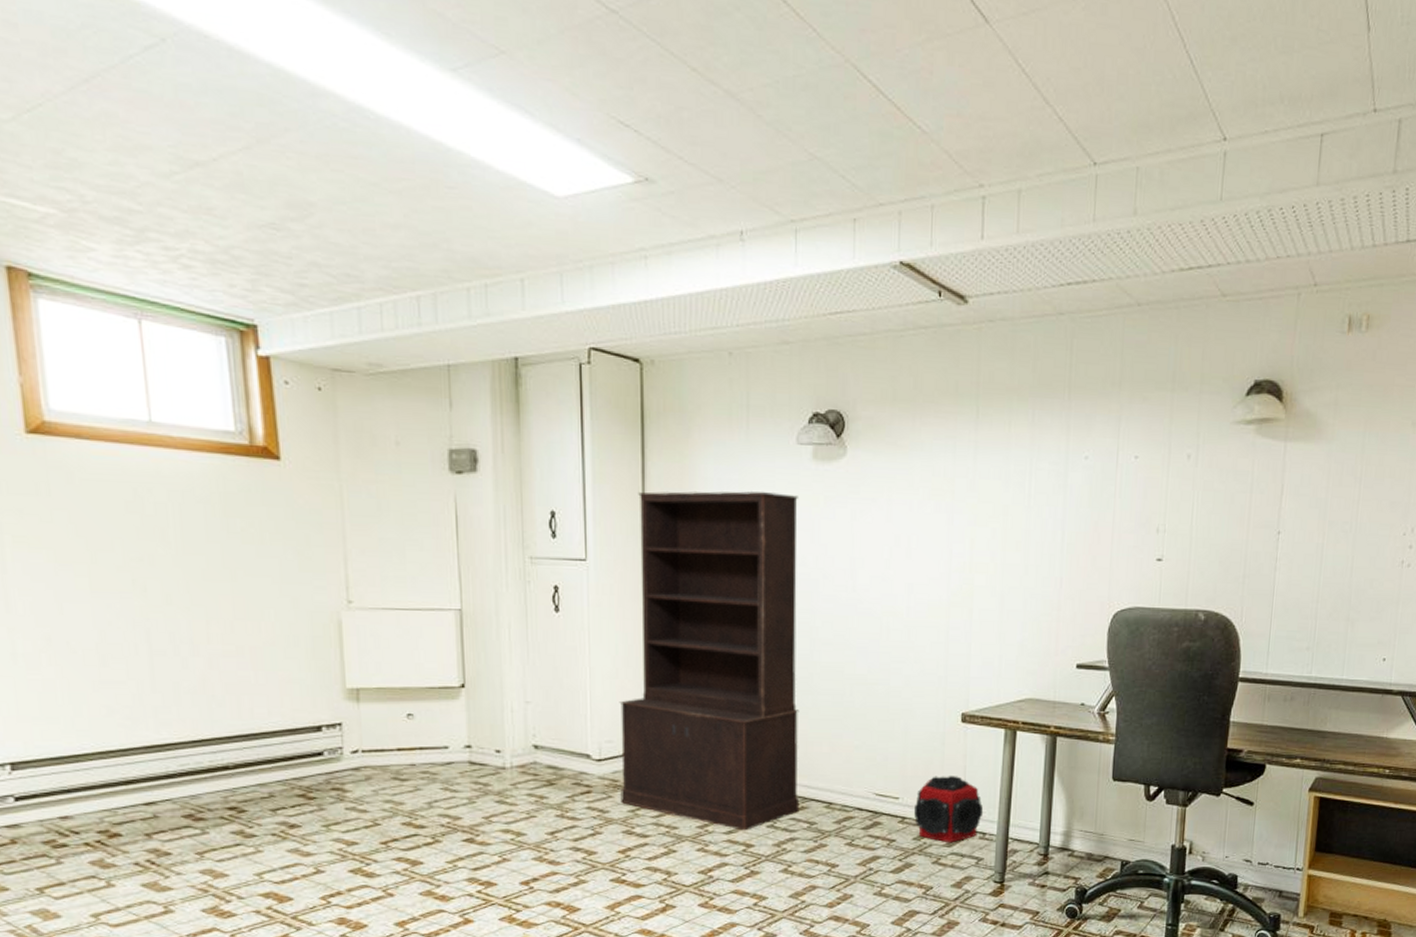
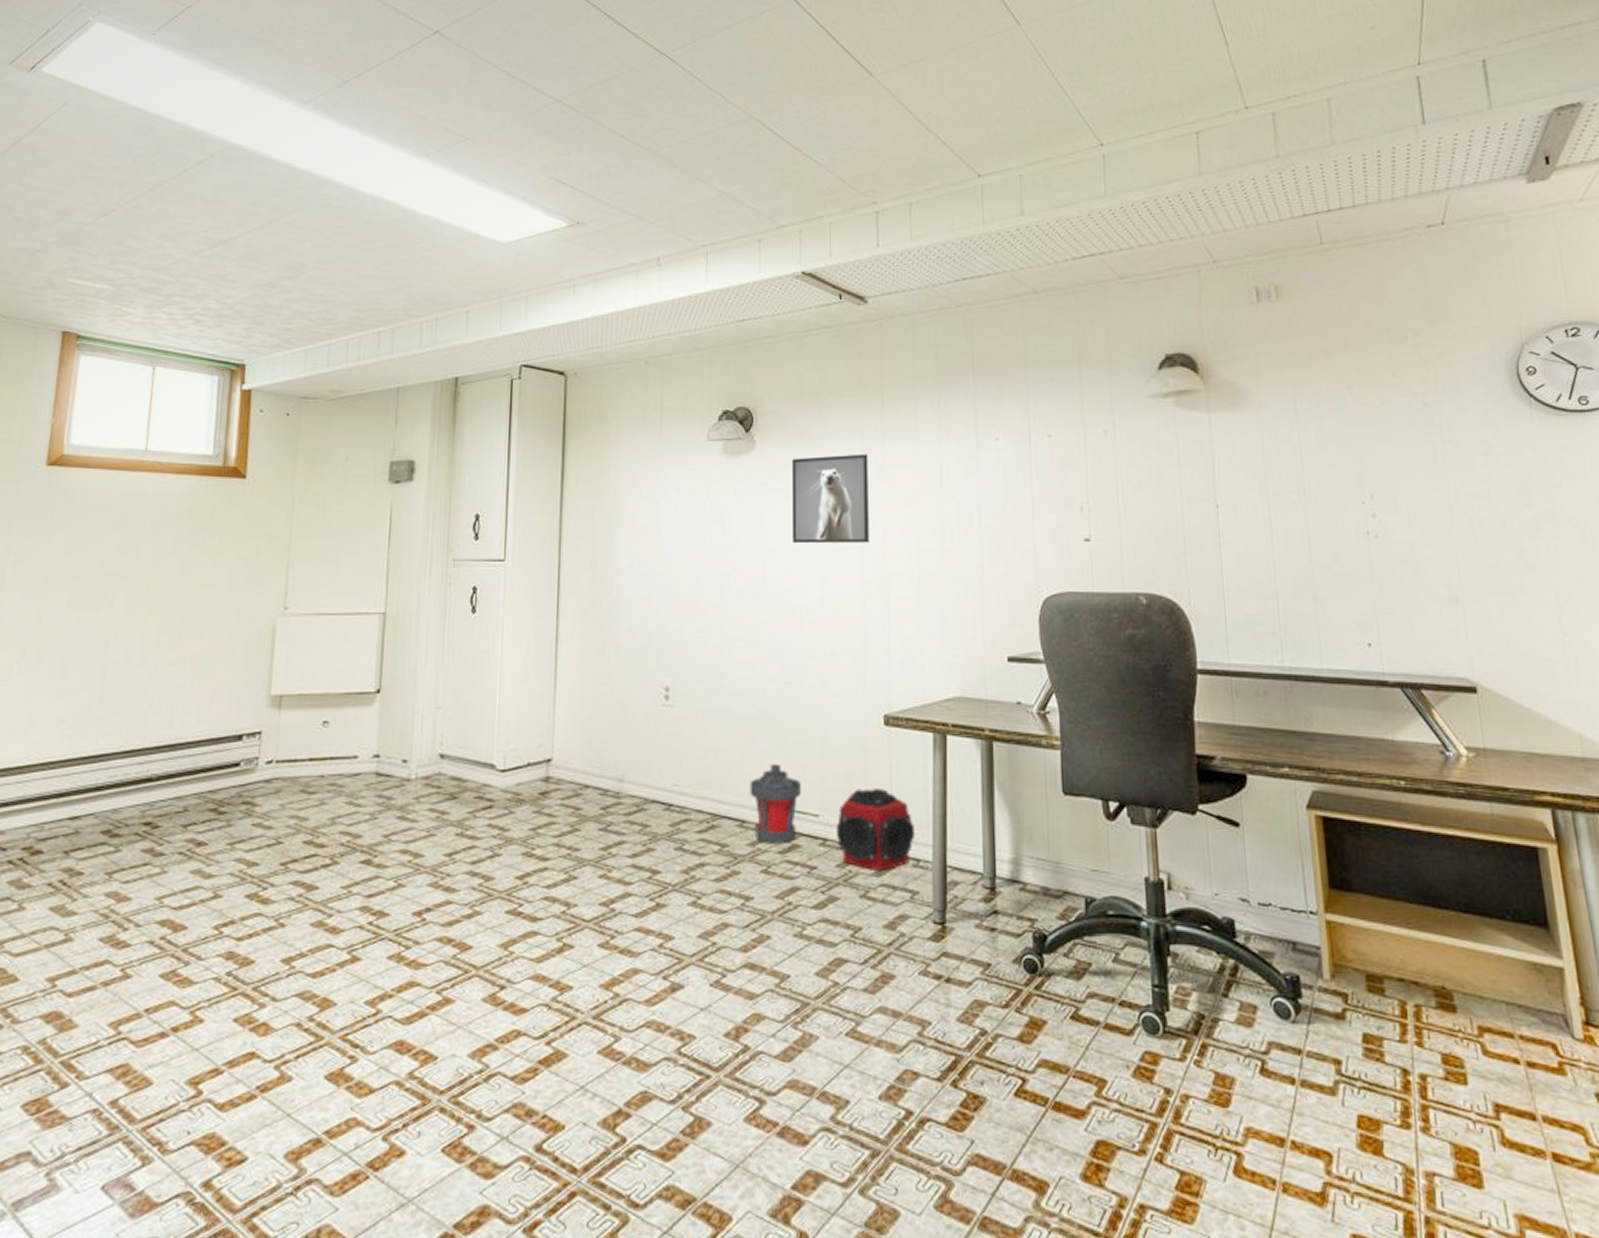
bookcase: present [619,491,800,831] -> none [522,486,710,854]
lantern: none [836,754,883,822] -> present [749,763,801,844]
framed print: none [881,466,960,555] -> present [791,454,869,544]

